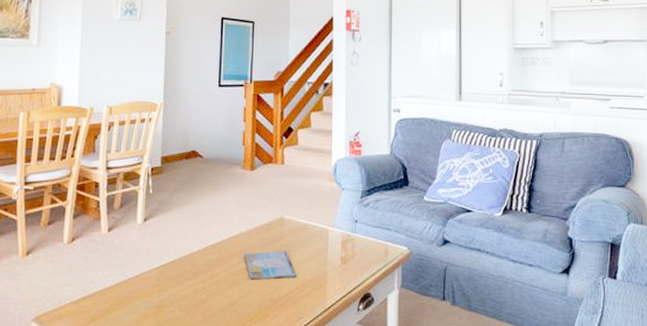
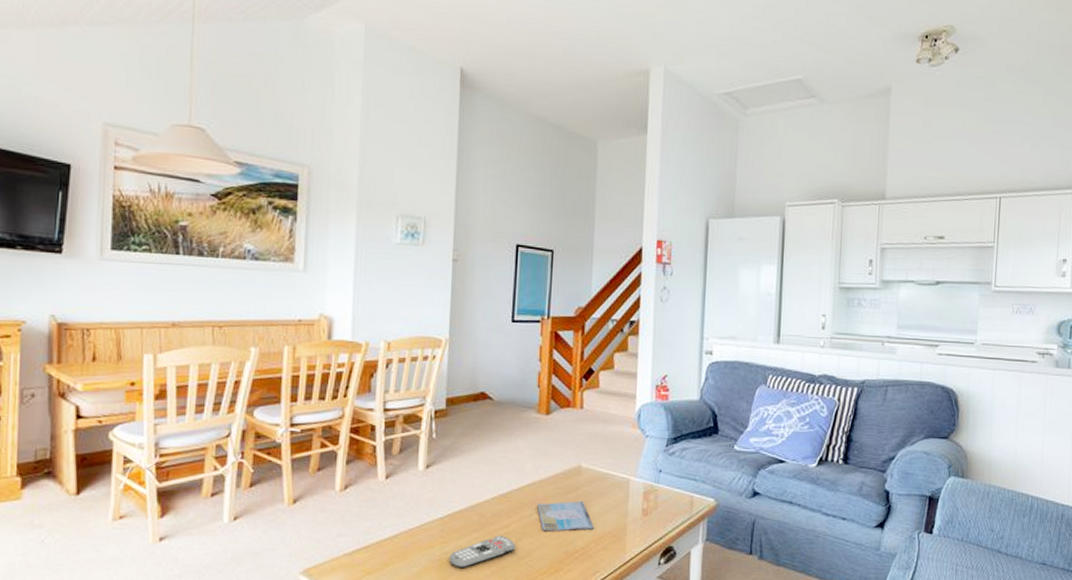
remote control: none [165,283,226,315] -> present [449,535,516,569]

